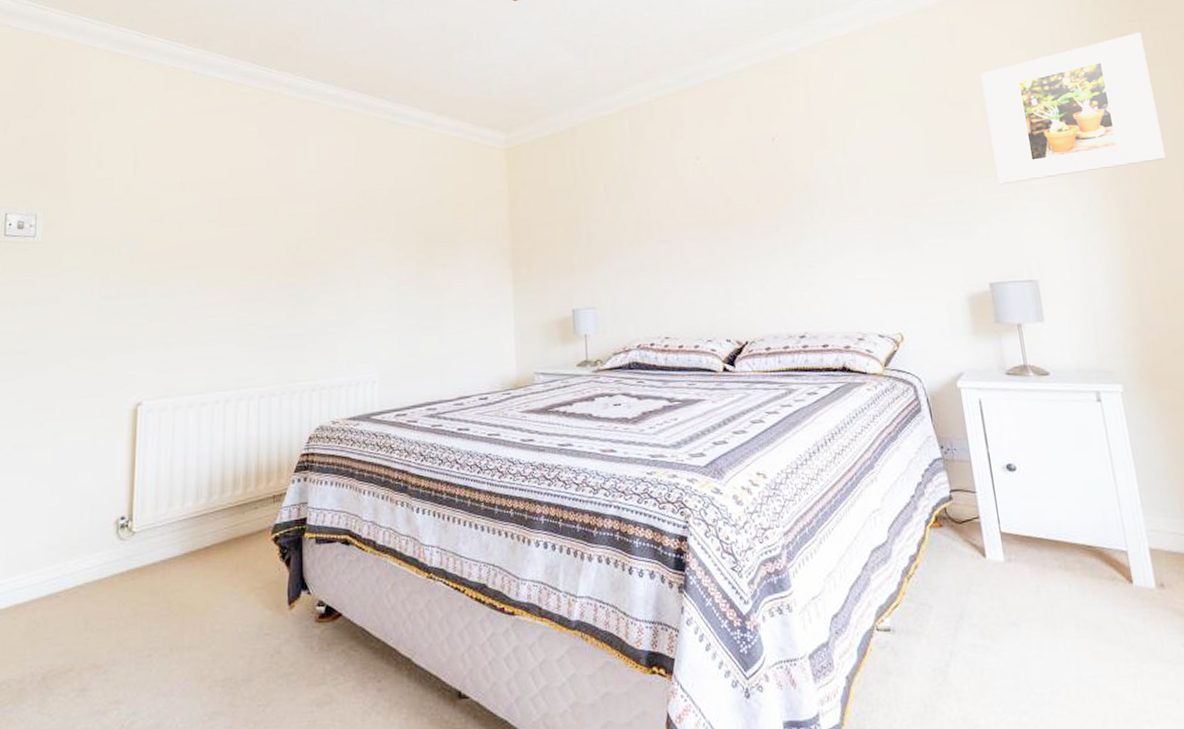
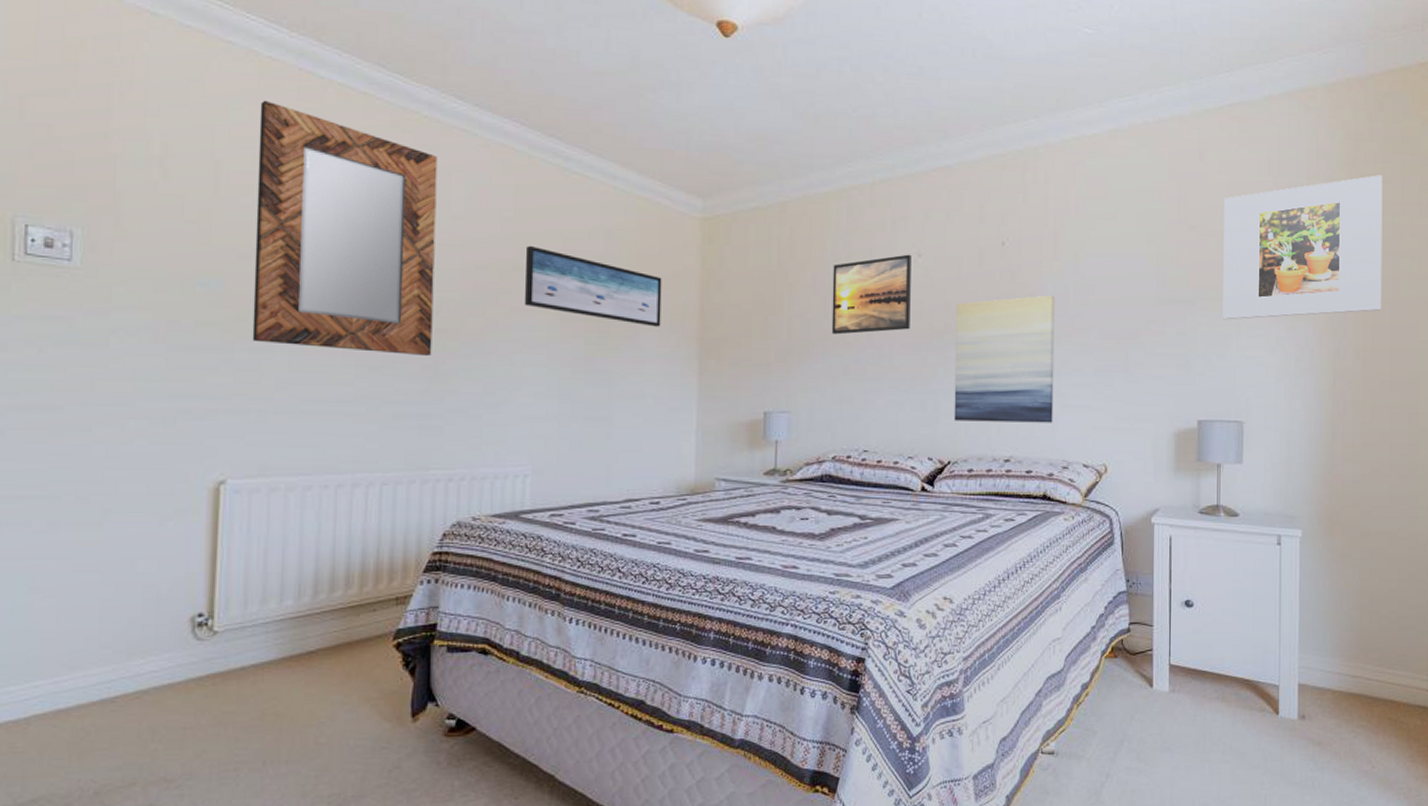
home mirror: none [161,99,296,287] -> present [252,100,438,357]
wall art: none [366,187,478,244] -> present [525,245,662,327]
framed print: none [621,158,696,236] -> present [831,254,911,335]
wall art: none [736,180,843,304] -> present [954,295,1055,423]

